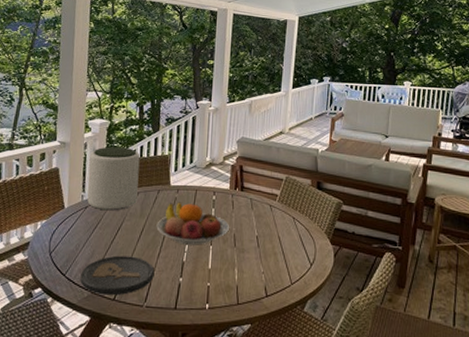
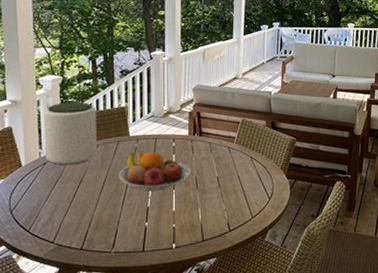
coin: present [80,255,155,296] -> none [45,206,120,246]

